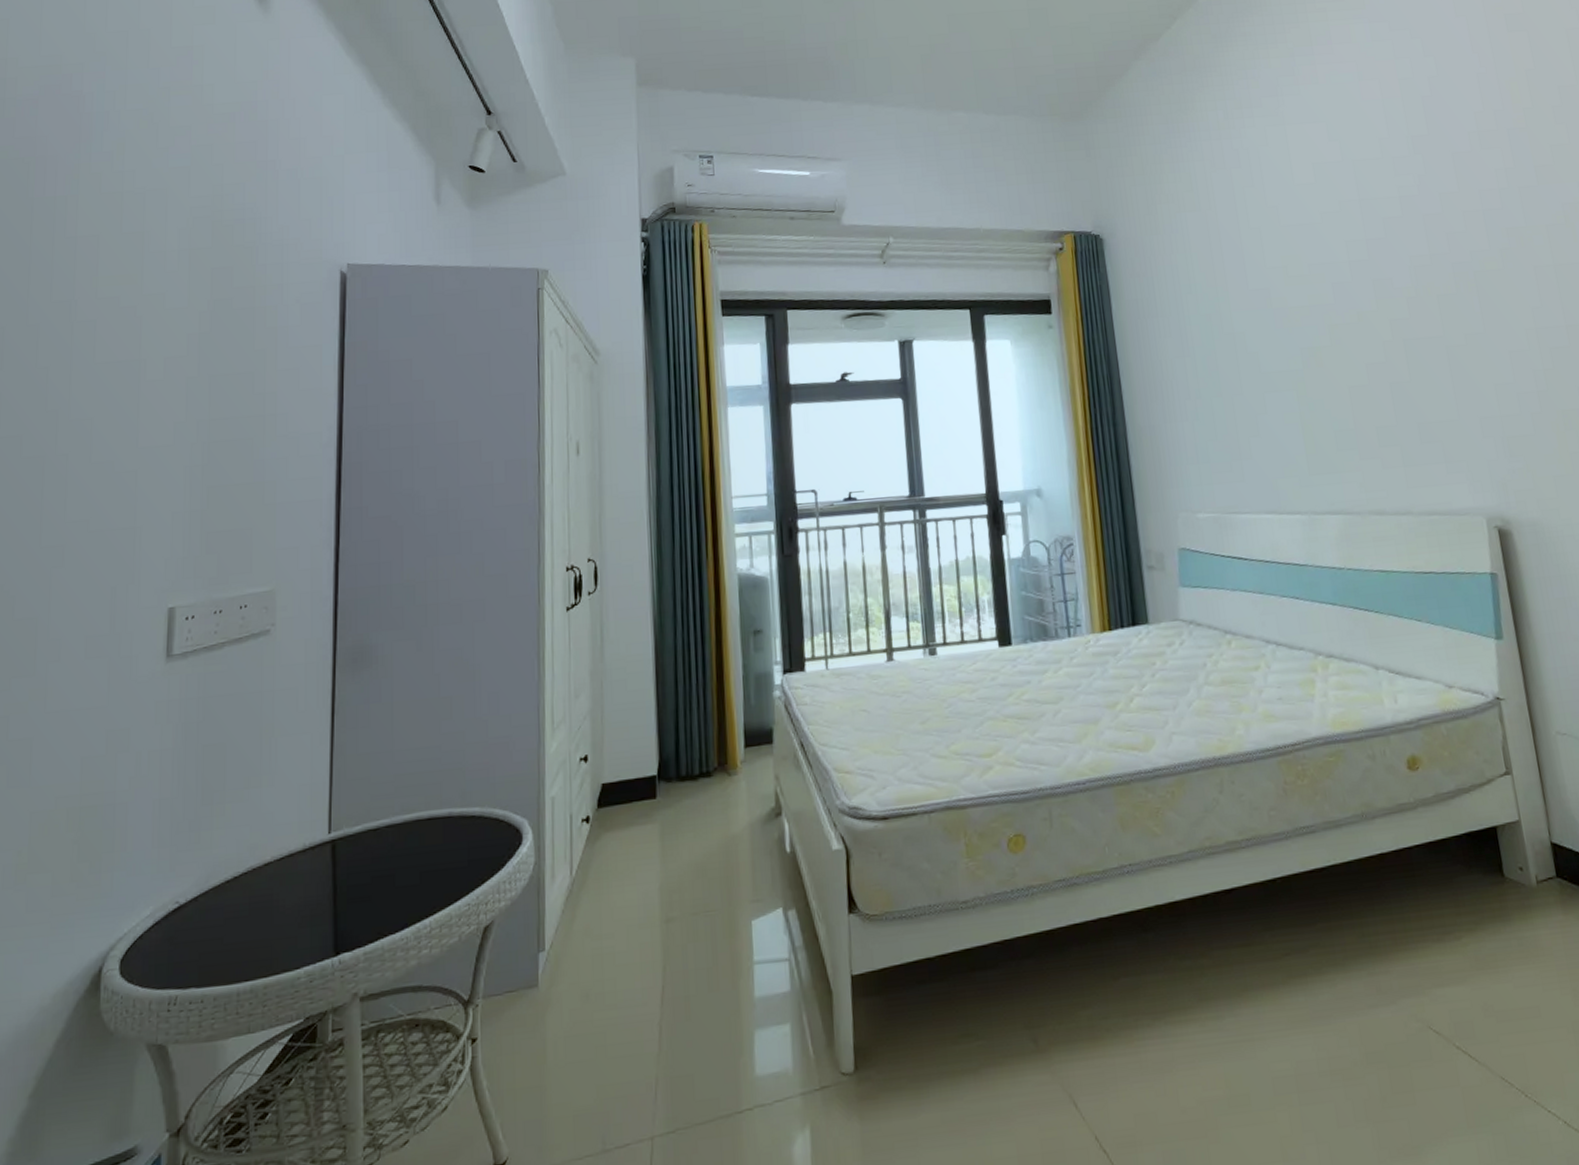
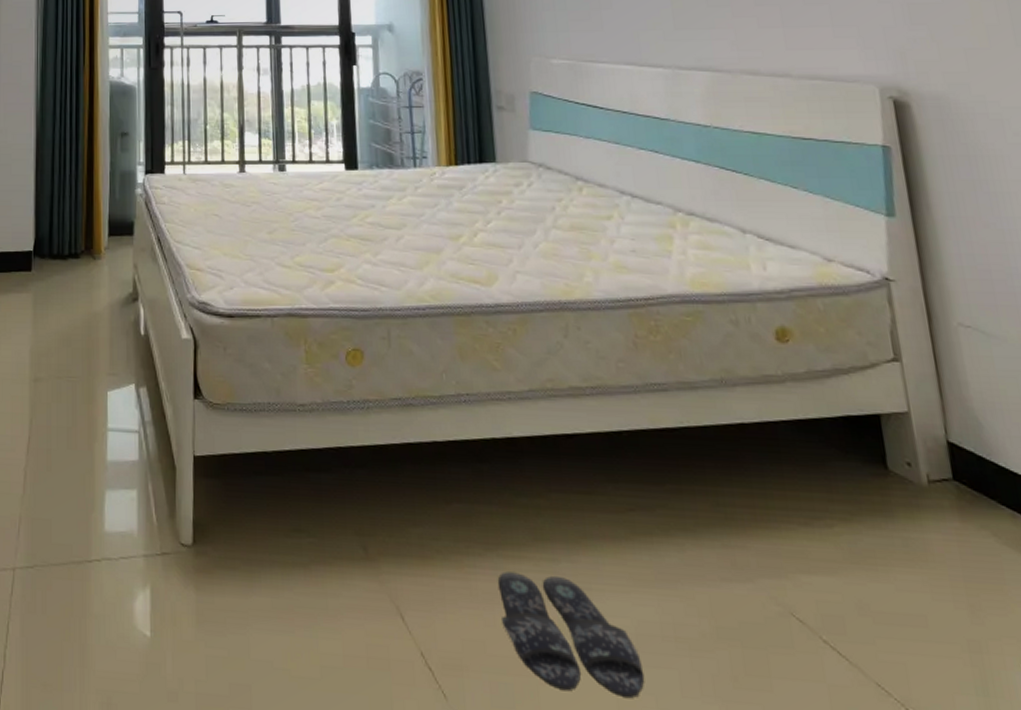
slippers: none [1167,1033,1305,1144] -> present [498,571,645,698]

